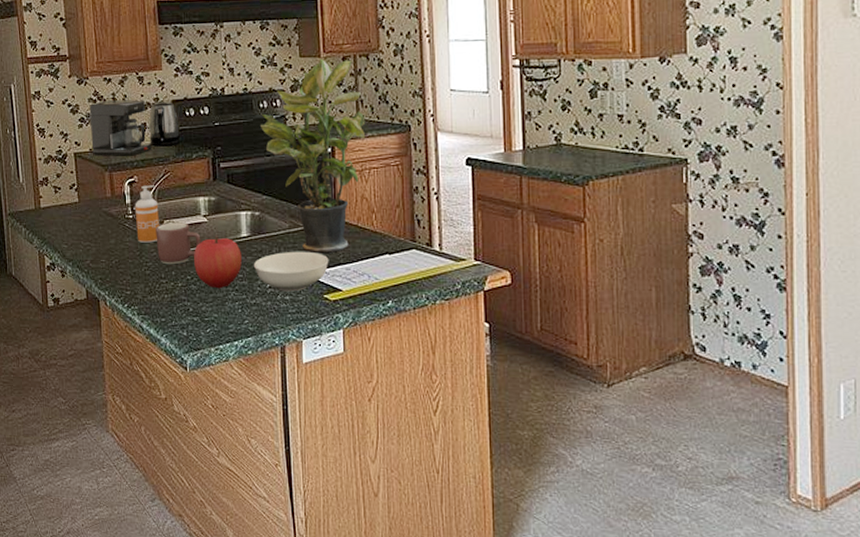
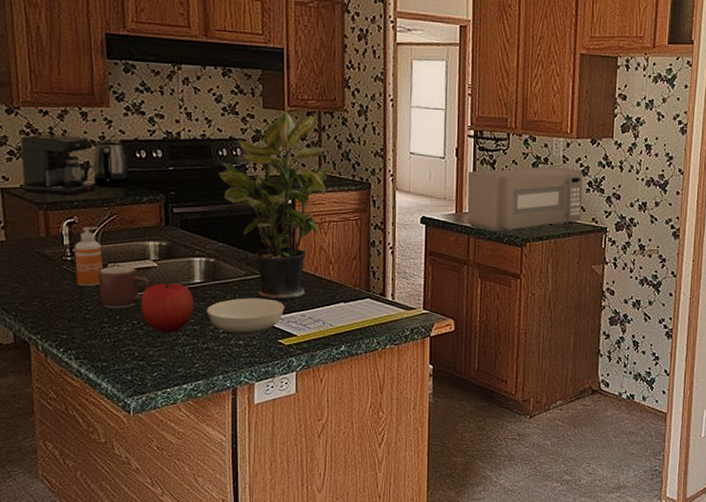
microwave: none [515,92,653,172] -> present [467,166,583,233]

